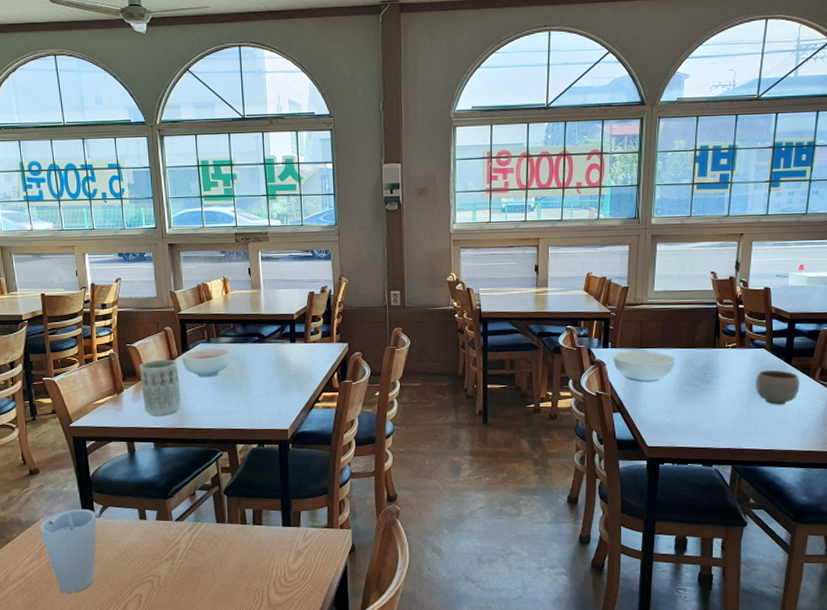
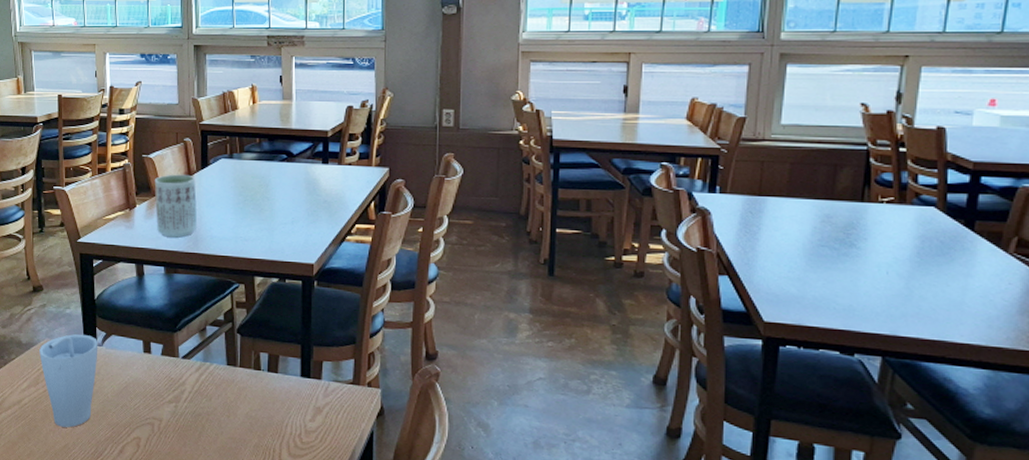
bowl: present [181,347,231,378] -> none [200,164,254,198]
bowl: present [612,351,676,383] -> none [721,198,807,241]
cup: present [756,370,800,405] -> none [920,234,986,283]

